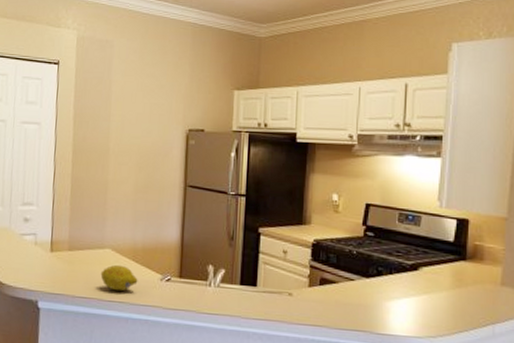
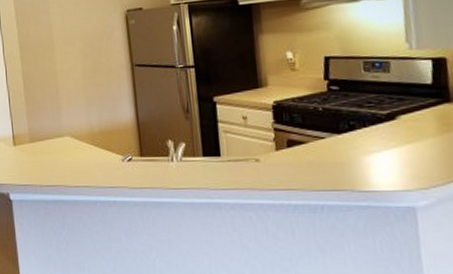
fruit: present [100,264,138,292] -> none [63,150,100,176]

